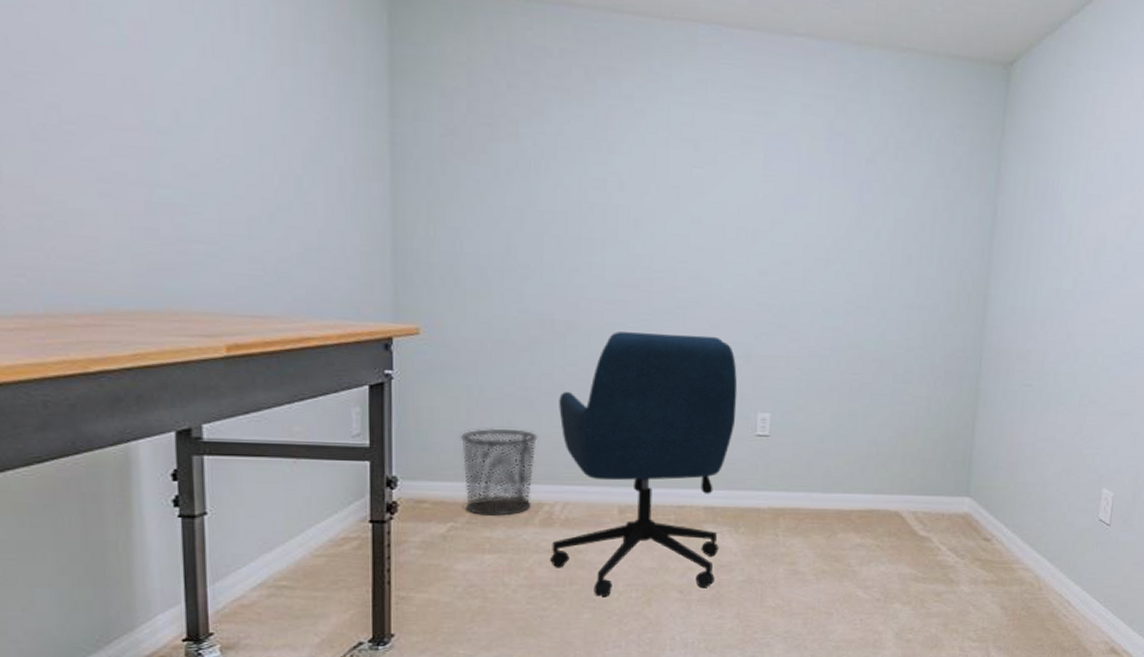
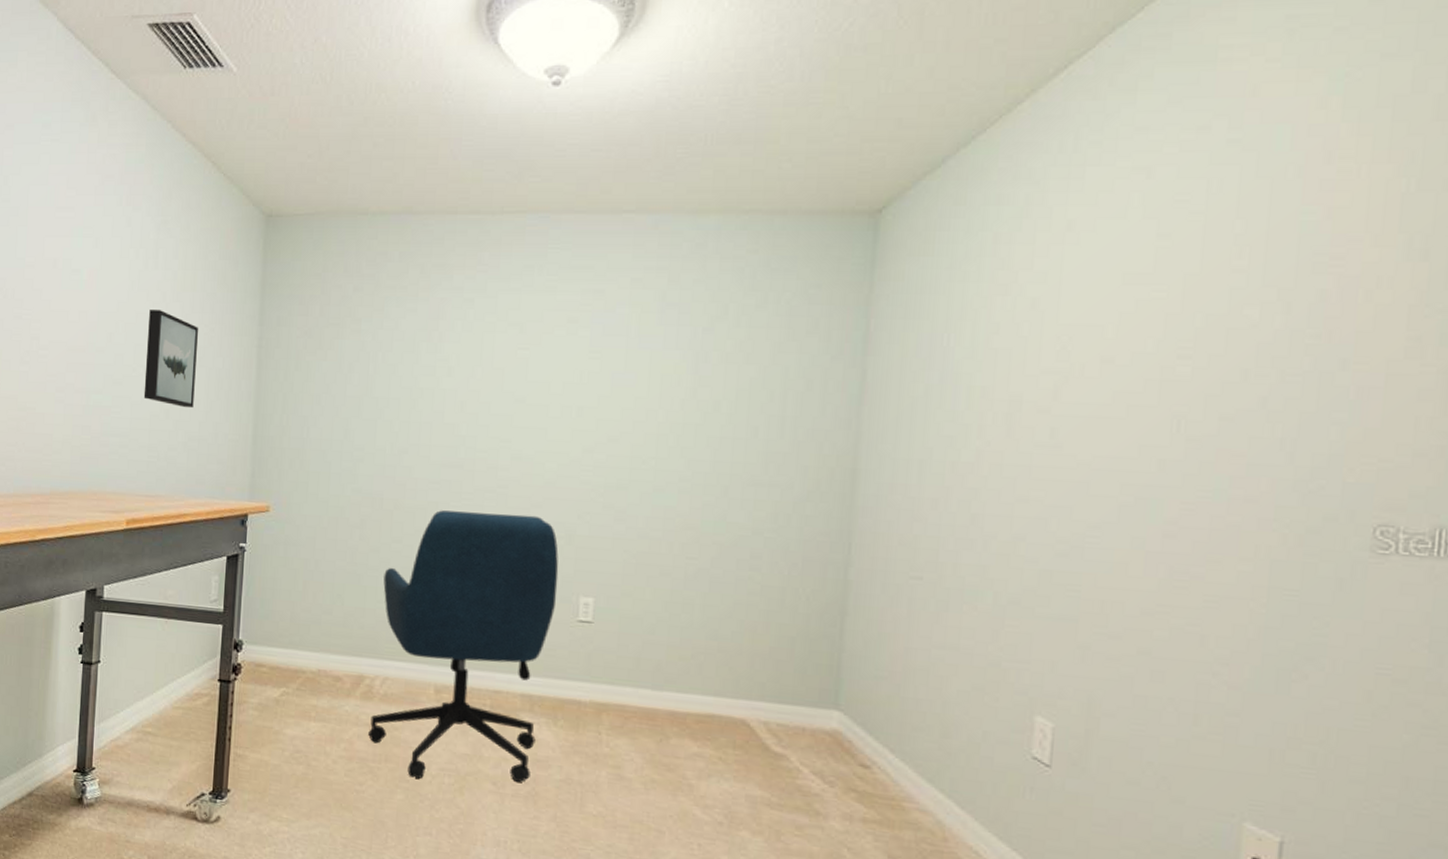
wall art: none [233,85,309,213] -> present [143,310,199,409]
waste bin: present [460,428,537,516] -> none [296,600,363,686]

